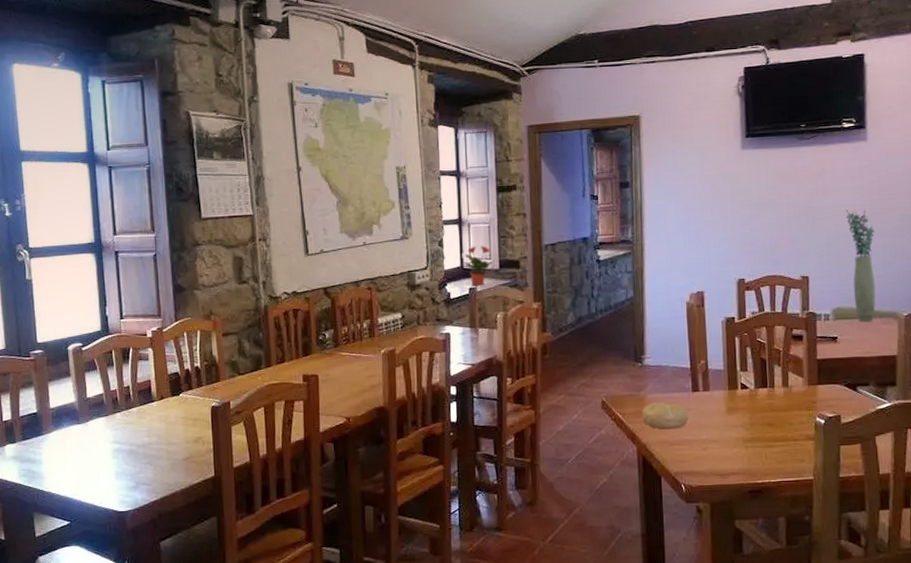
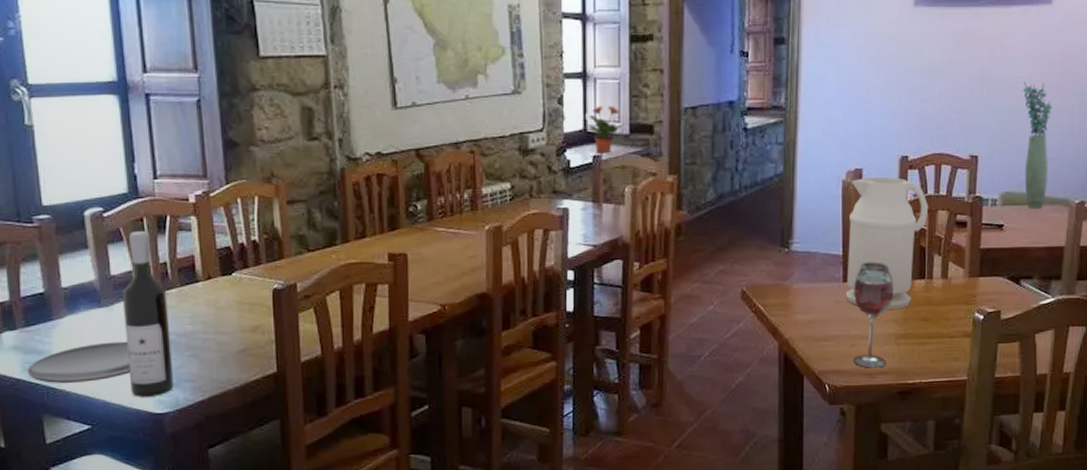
plate: none [23,451,100,487] -> present [28,341,130,383]
bottle: none [95,360,134,498] -> present [122,230,174,397]
bread roll: present [641,402,689,430] -> none [786,292,837,324]
water jug: none [694,297,767,416] -> present [845,176,929,310]
wineglass: none [702,373,739,469] -> present [853,262,894,368]

